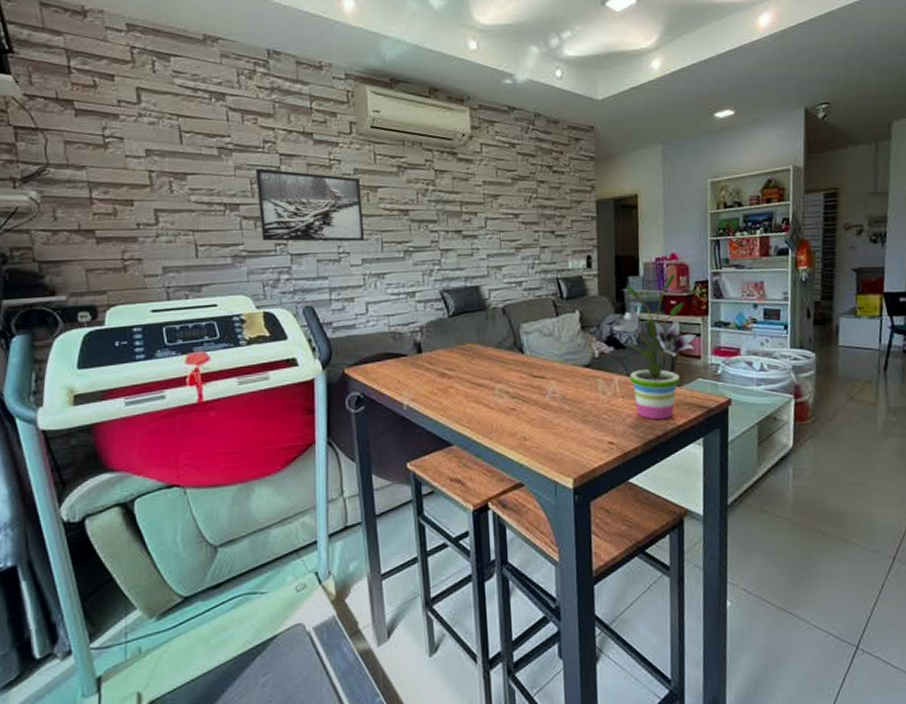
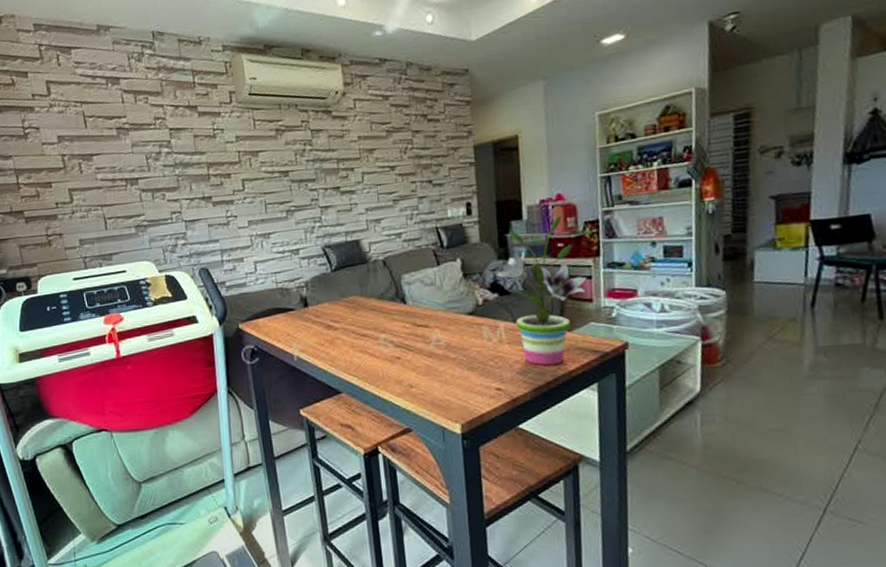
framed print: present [255,168,365,242] -> none [149,144,250,211]

